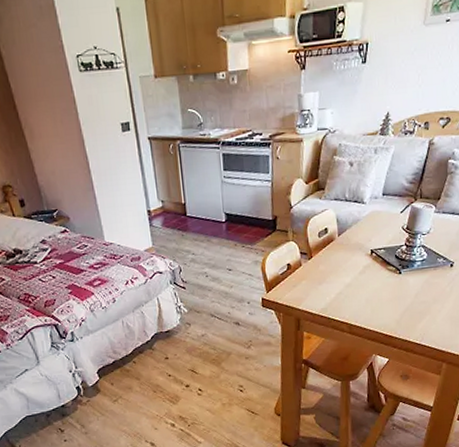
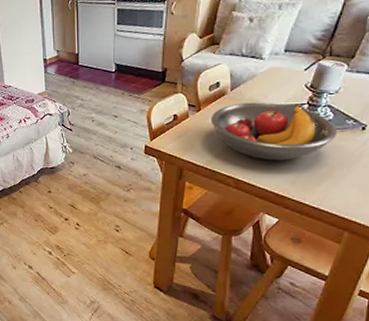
fruit bowl: none [322,246,432,303] -> present [210,102,338,160]

